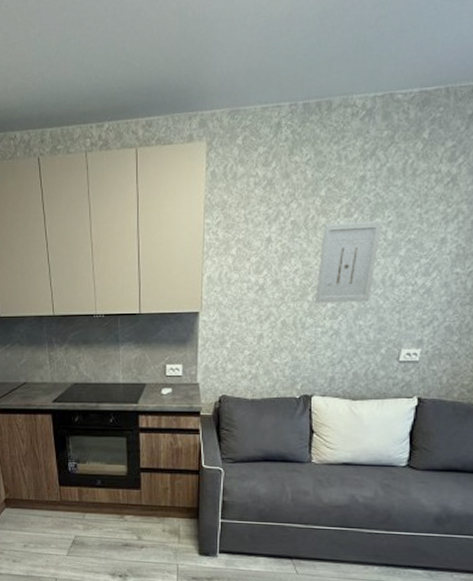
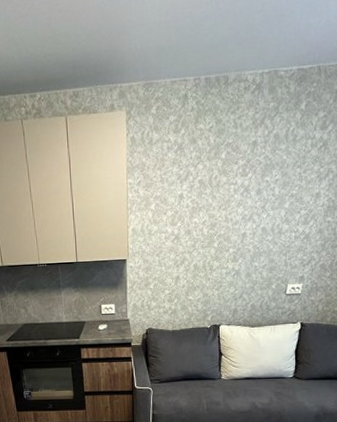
wall art: present [315,221,382,303] -> none [220,179,270,249]

